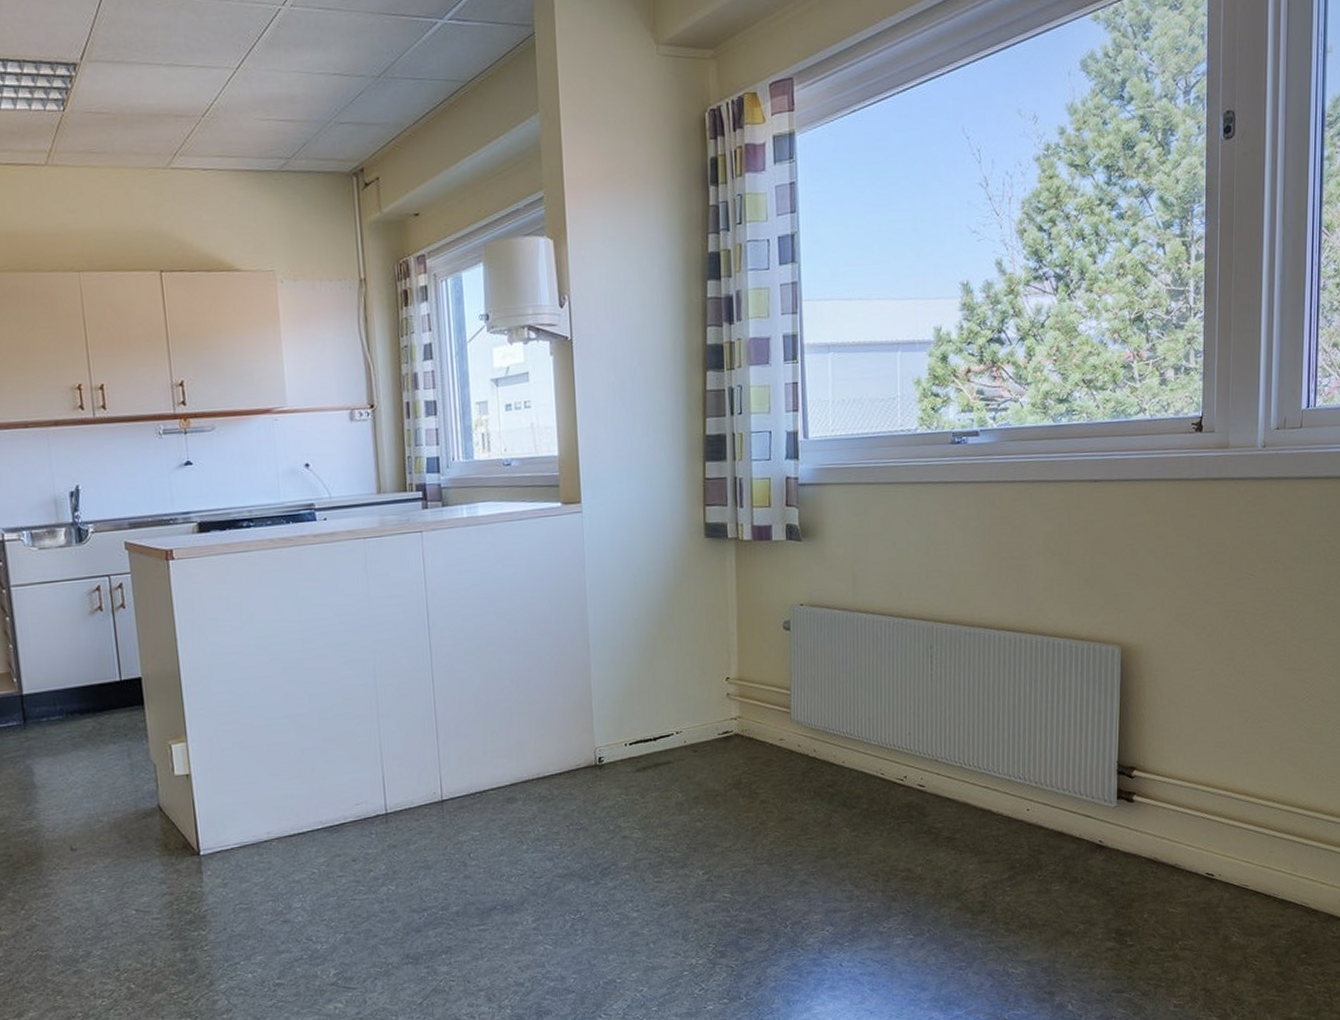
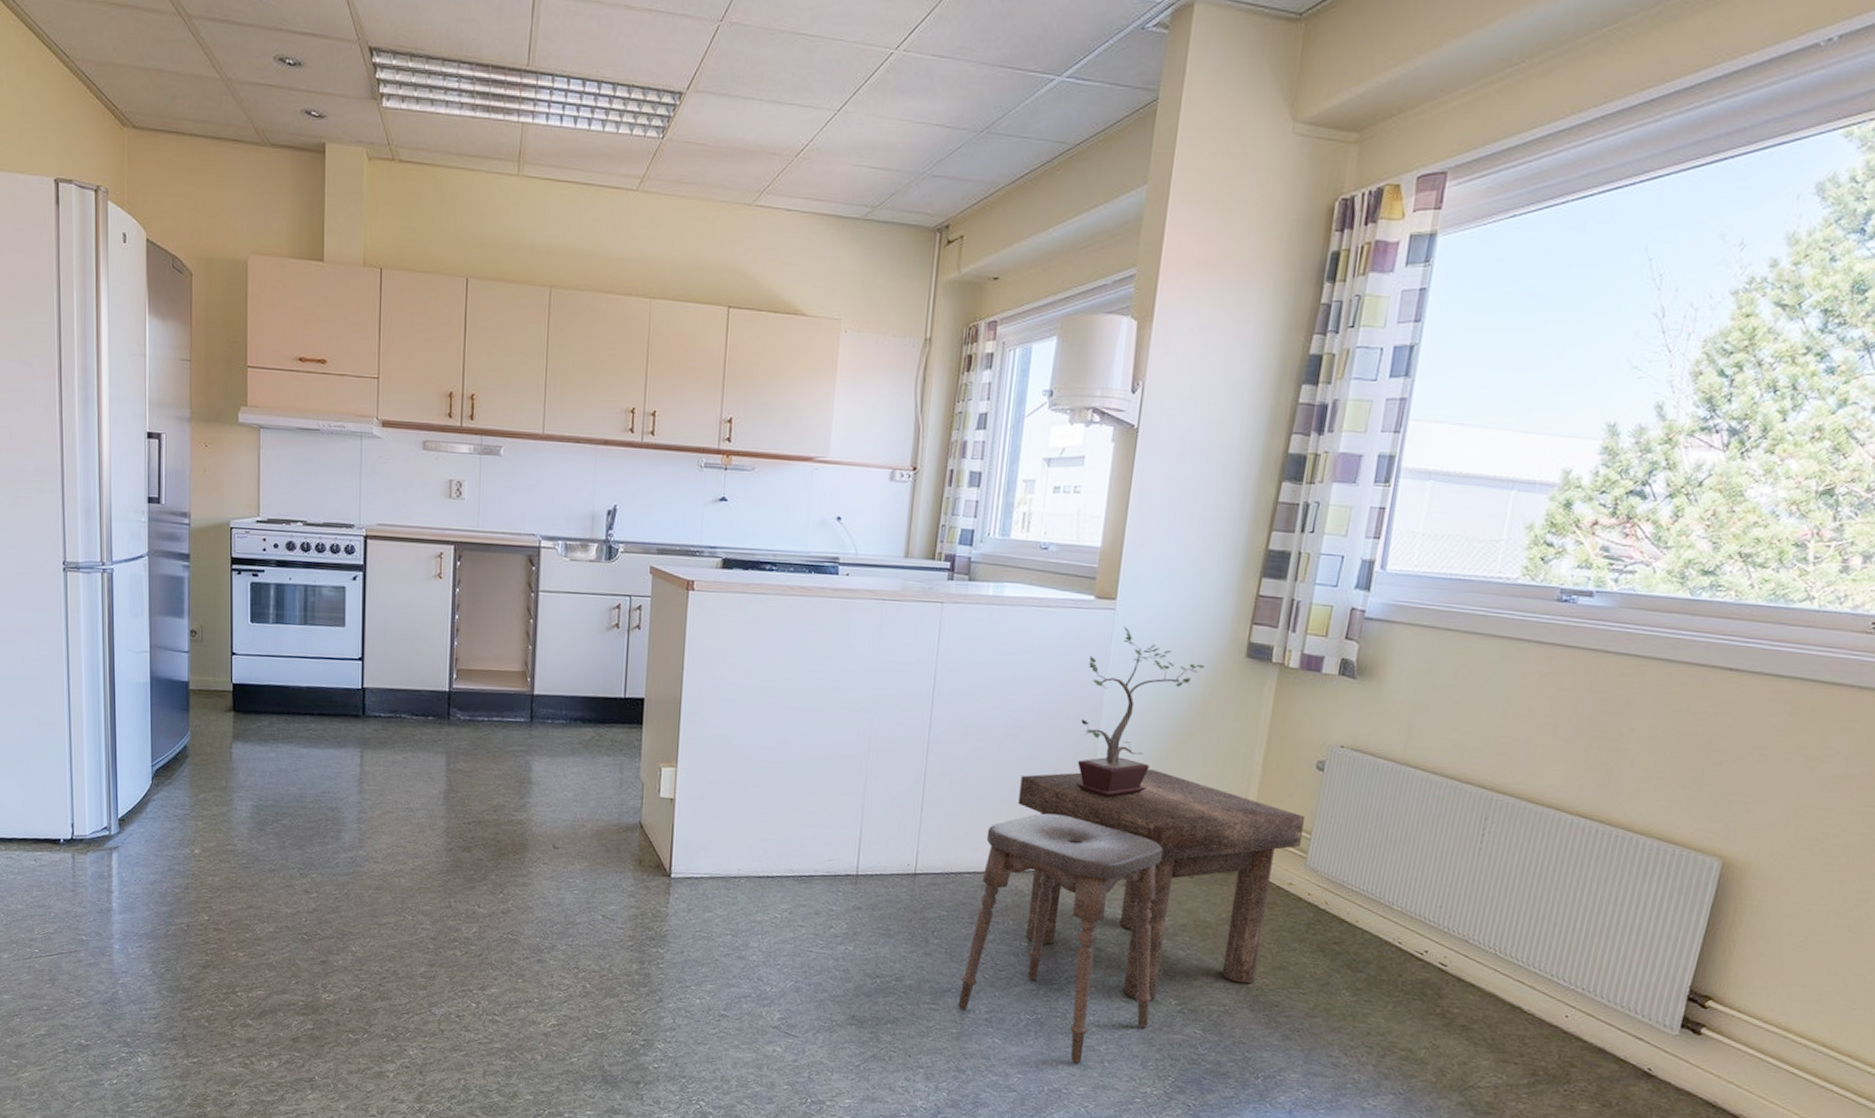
stool: none [502,715,683,952] -> present [958,813,1164,1064]
stool: none [525,656,783,878] -> present [1018,768,1305,1001]
potted plant: none [567,526,671,692] -> present [1074,625,1205,798]

